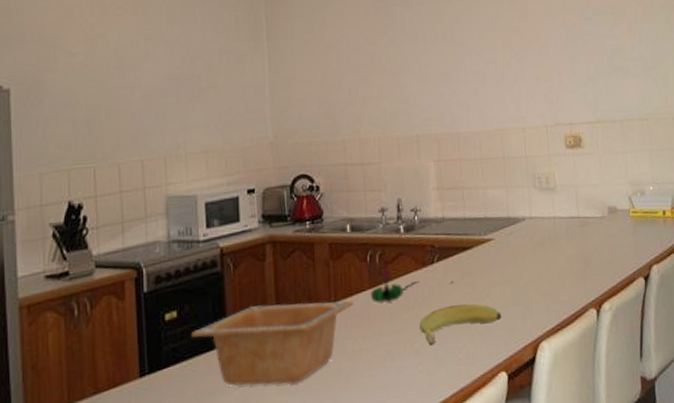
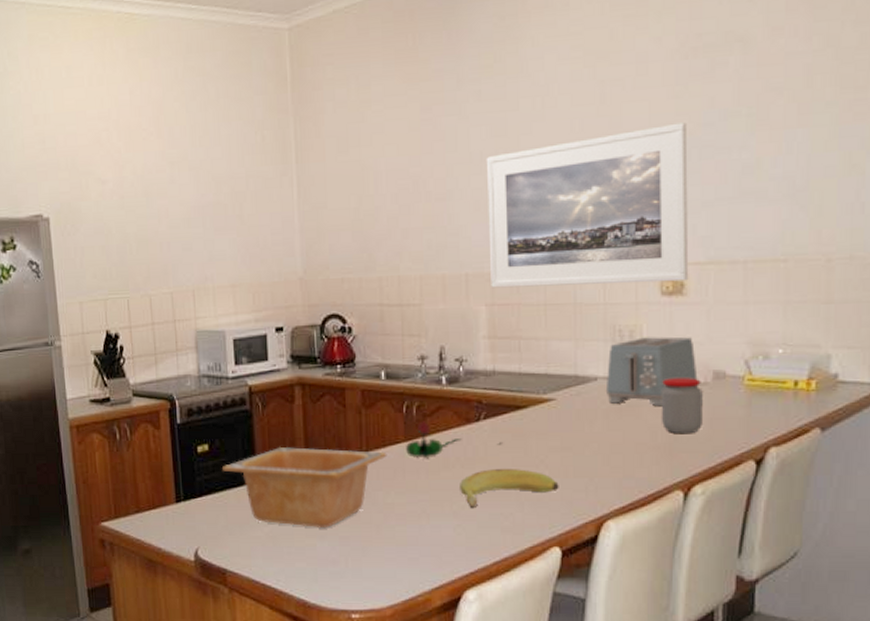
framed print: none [428,17,584,147] -> present [486,122,689,288]
toaster: none [531,181,598,239] -> present [607,336,698,407]
jar: none [572,213,605,261] -> present [661,378,703,434]

